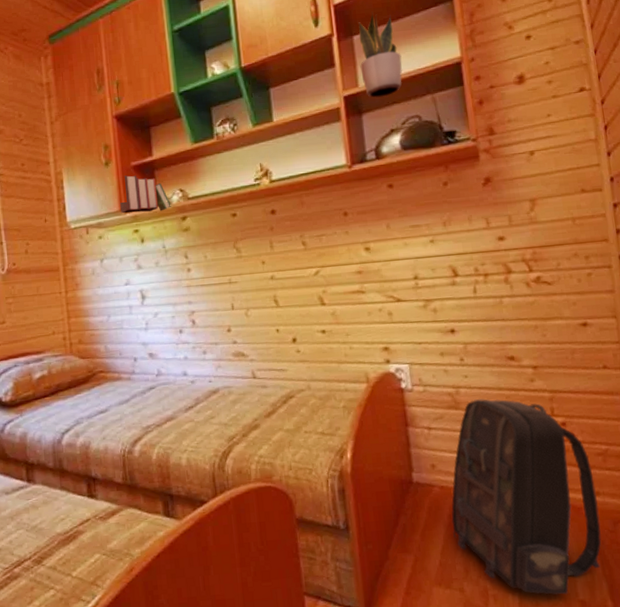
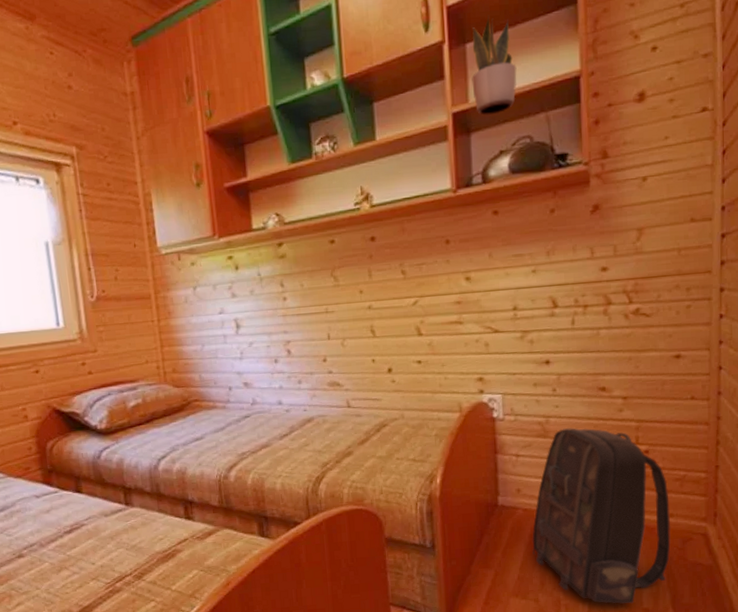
books: present [120,175,171,214] -> none [213,197,267,239]

